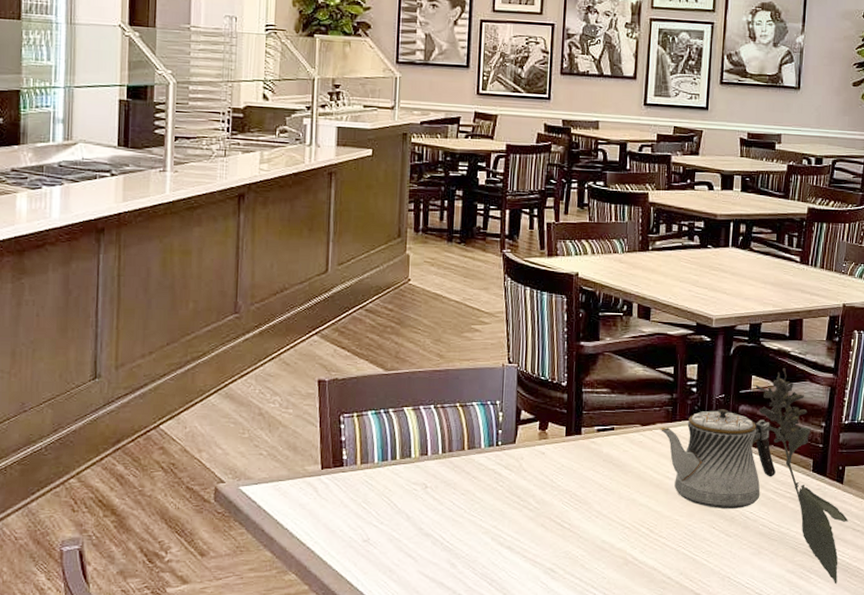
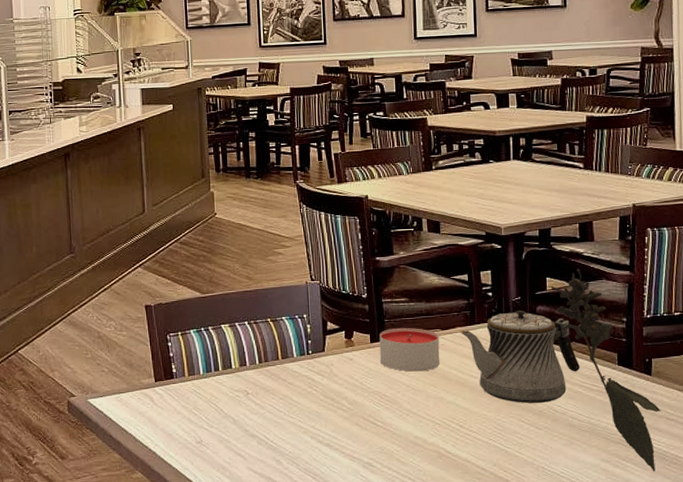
candle: none [574,420,638,470] -> present [379,327,440,372]

